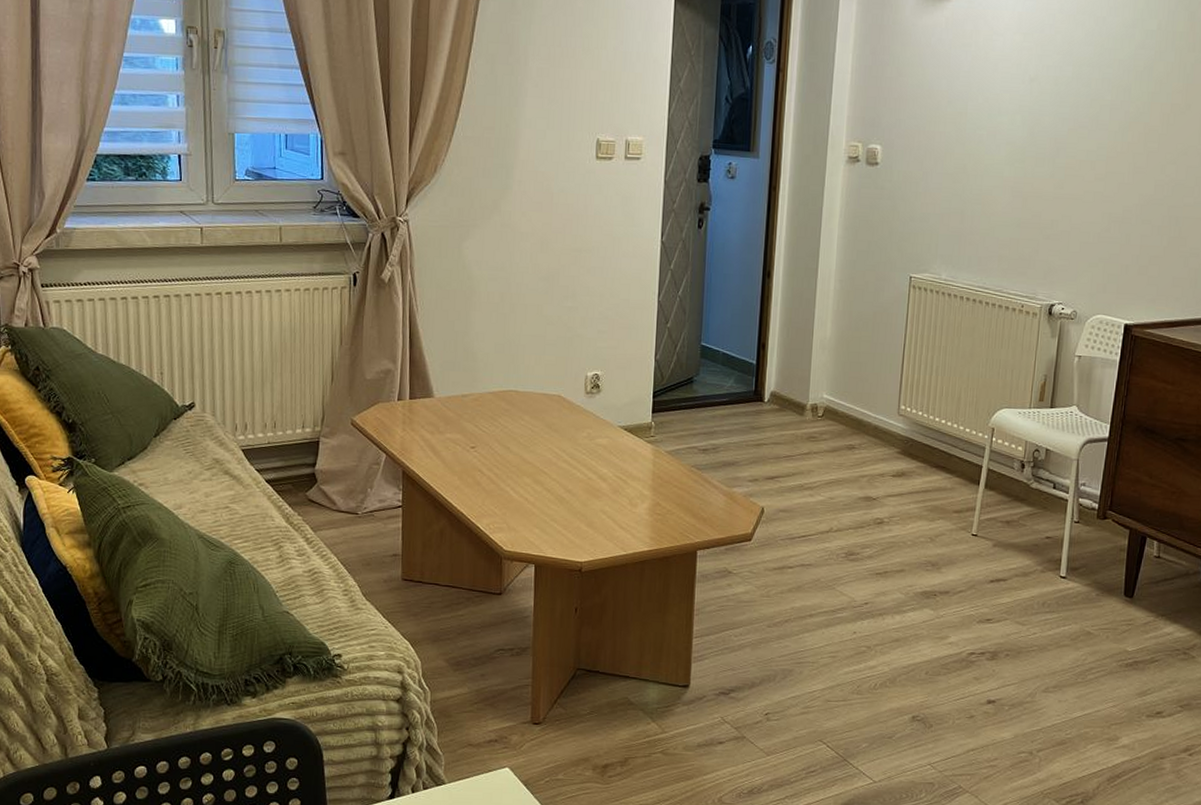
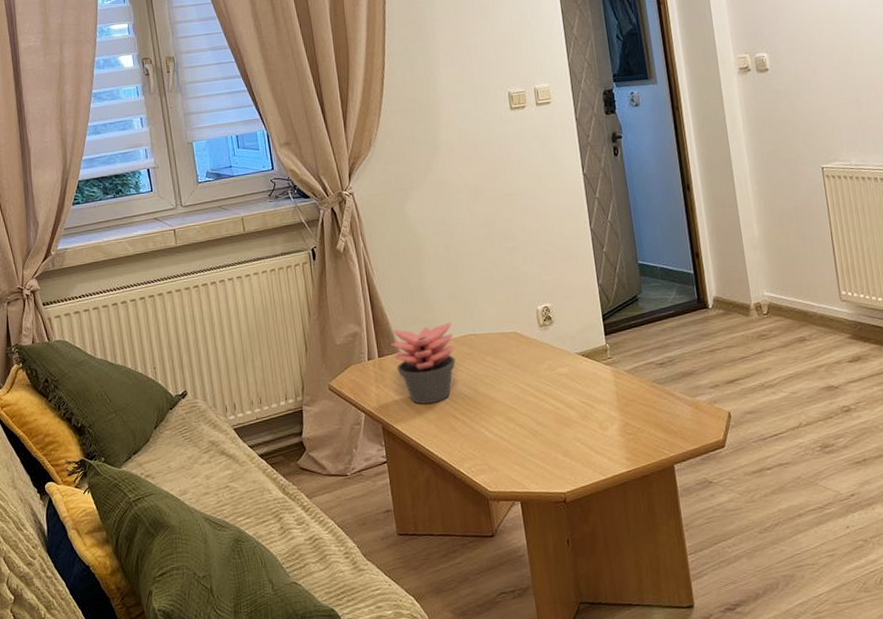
succulent plant: none [424,373,494,455] -> present [391,322,456,405]

